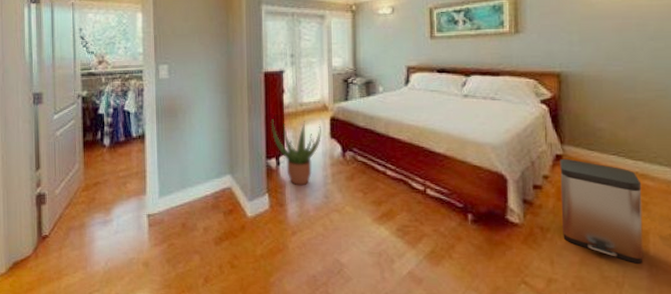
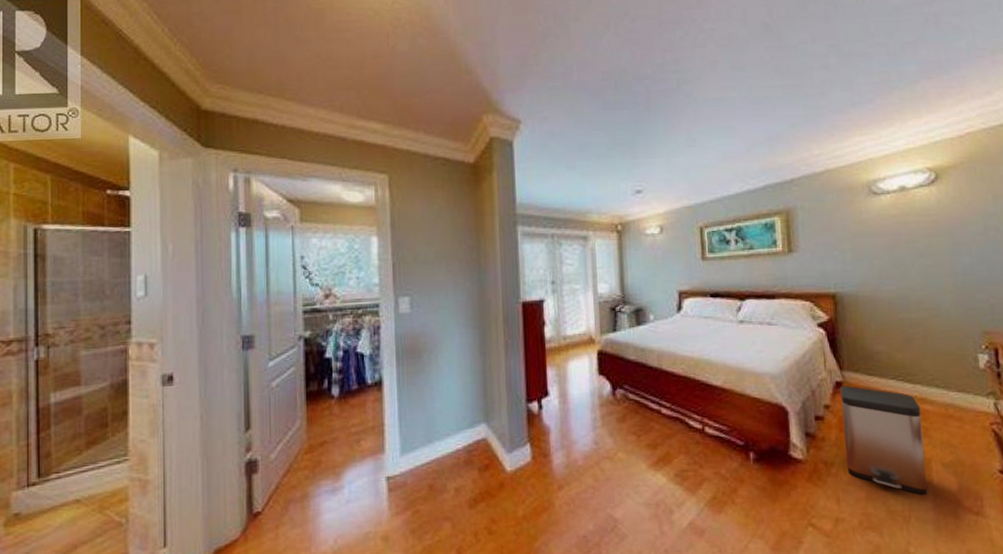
potted plant: present [270,119,321,186] -> none [530,356,588,432]

